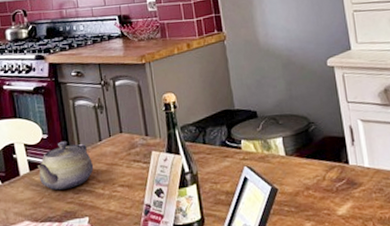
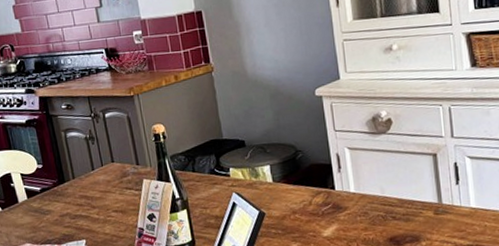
teapot: present [37,140,94,191] -> none [34,170,88,216]

